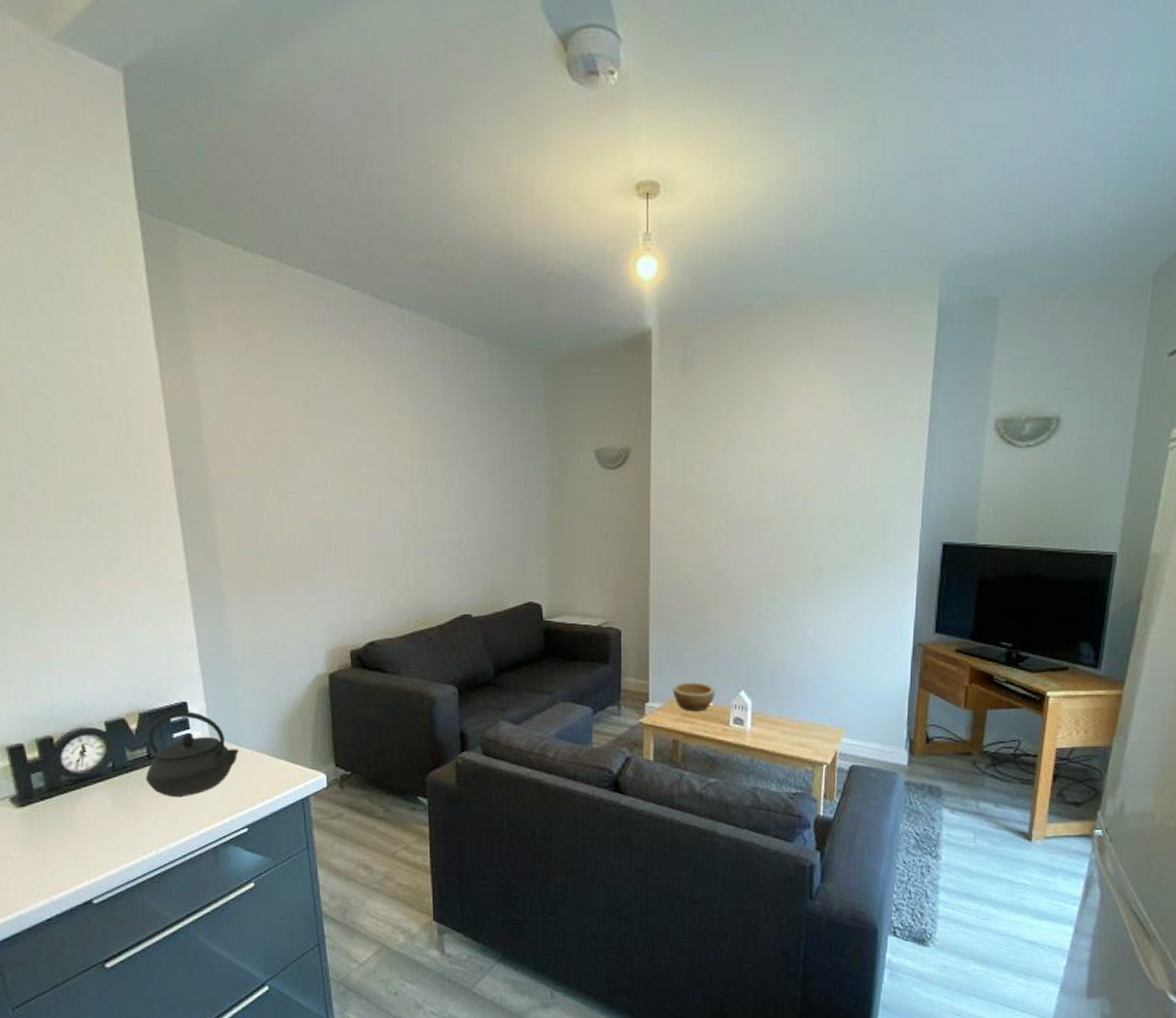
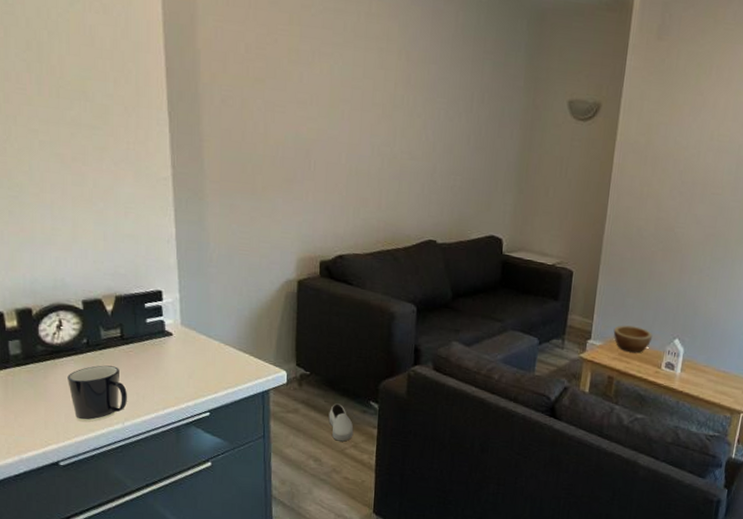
mug: none [95,789,160,853] -> present [68,365,128,423]
kettle: present [145,711,240,798] -> none [117,298,208,378]
shoe: none [375,803,404,844] -> present [328,403,354,442]

